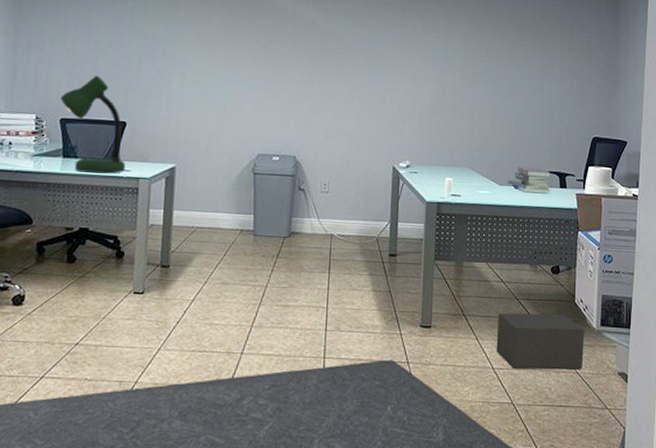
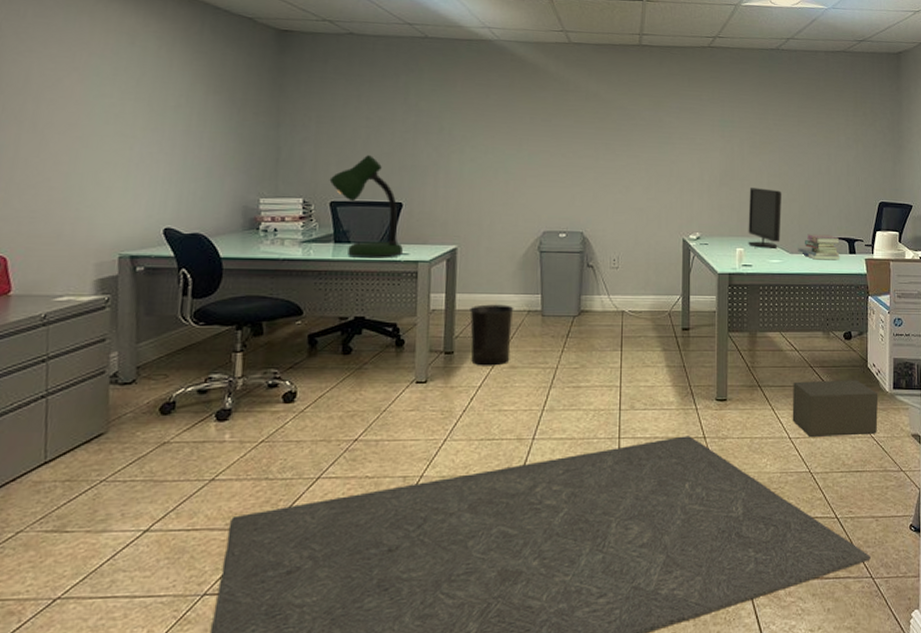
waste bin: none [186,222,228,281] -> present [470,304,514,366]
monitor: none [457,118,493,180] -> present [748,188,781,248]

